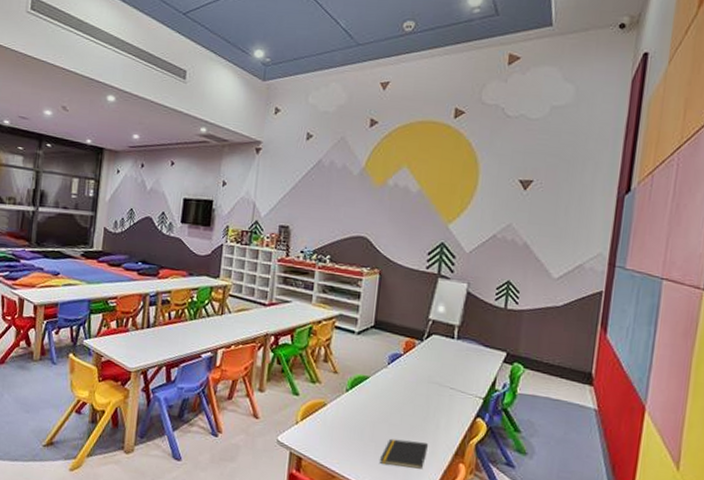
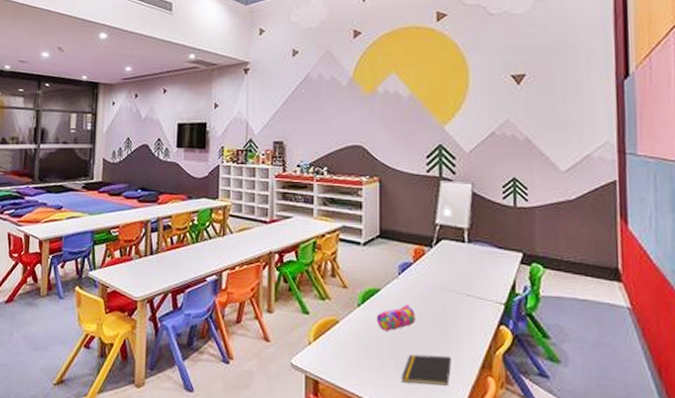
pencil case: none [362,392,400,417] -> present [376,304,415,332]

